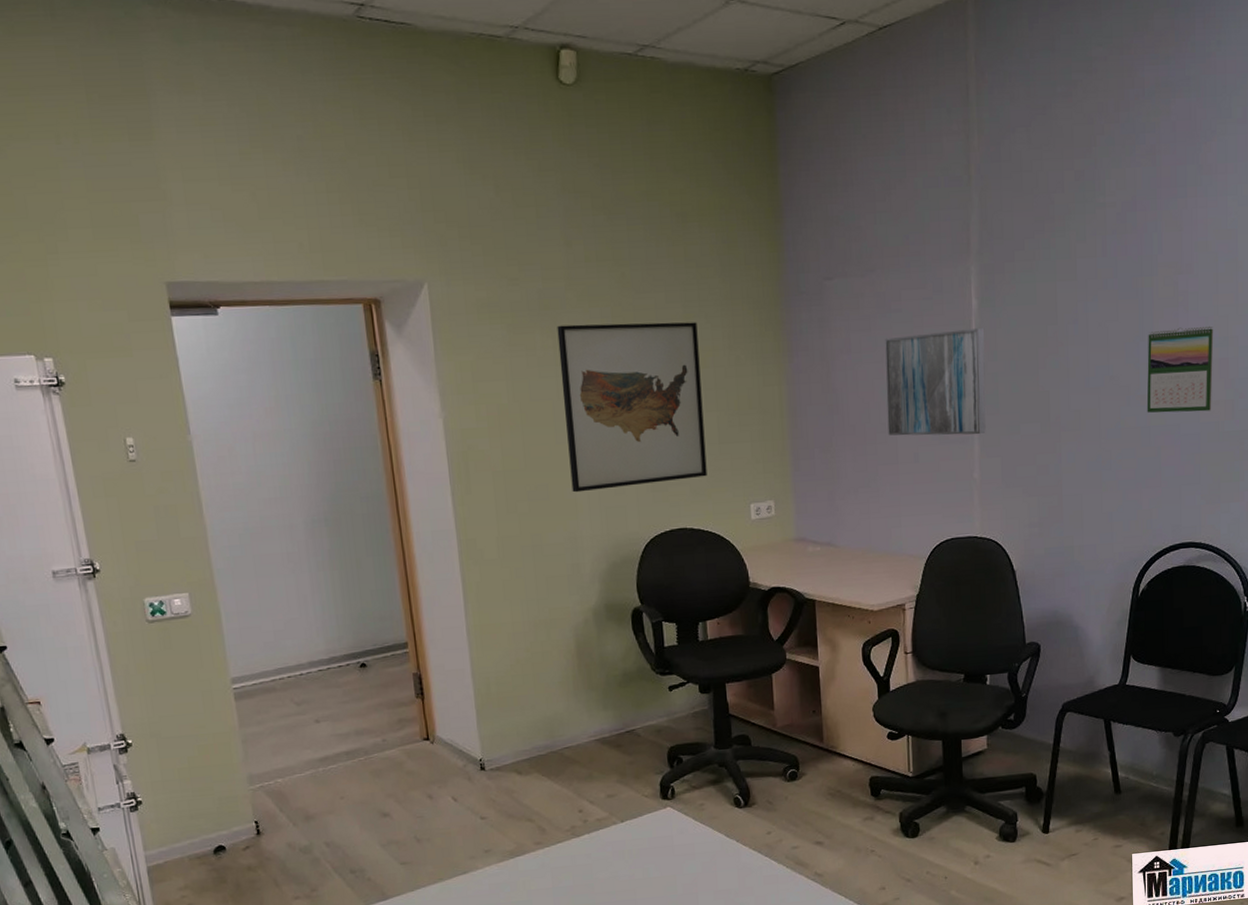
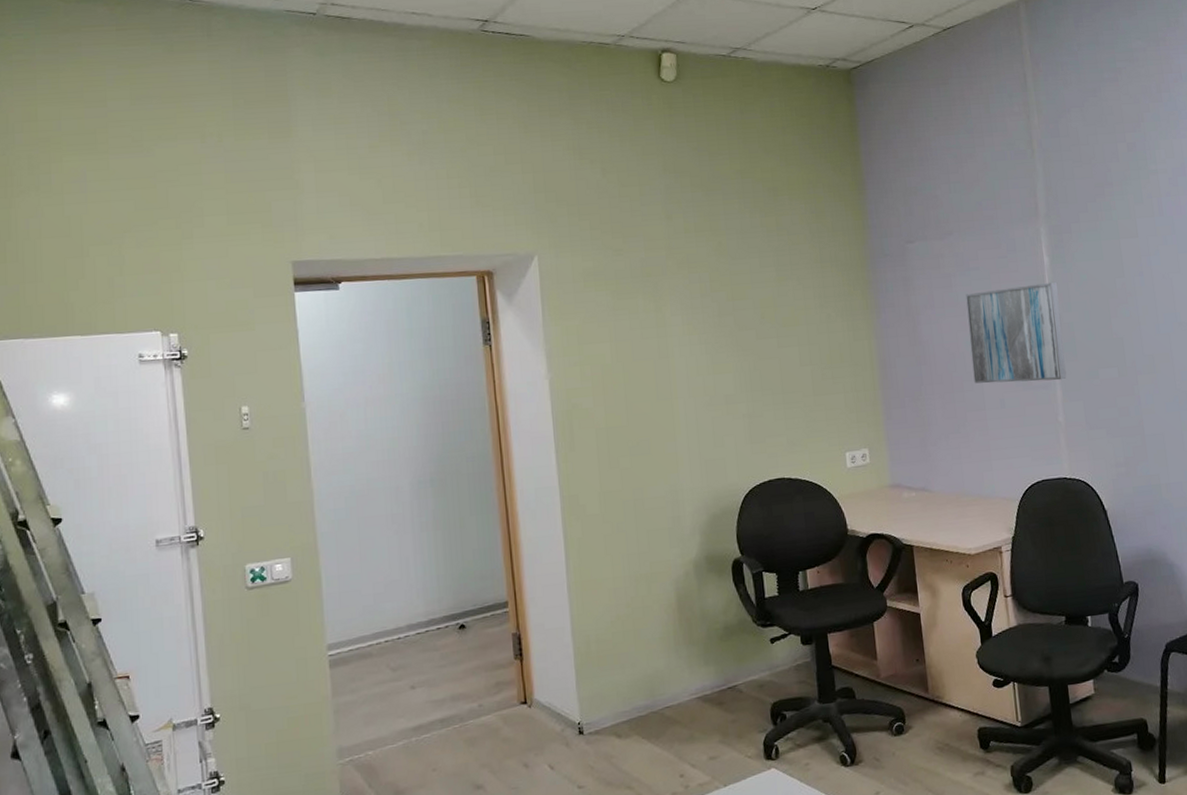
wall art: present [557,322,707,493] -> none [658,284,803,447]

